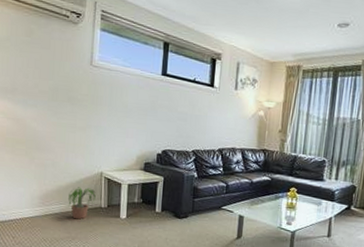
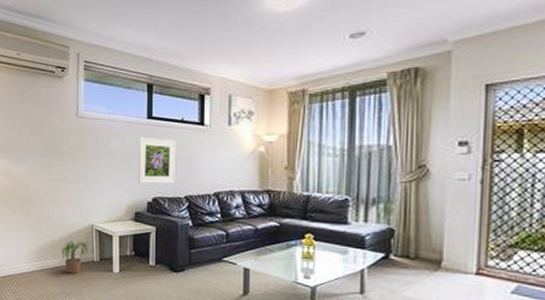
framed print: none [150,91,188,138] -> present [138,137,176,184]

